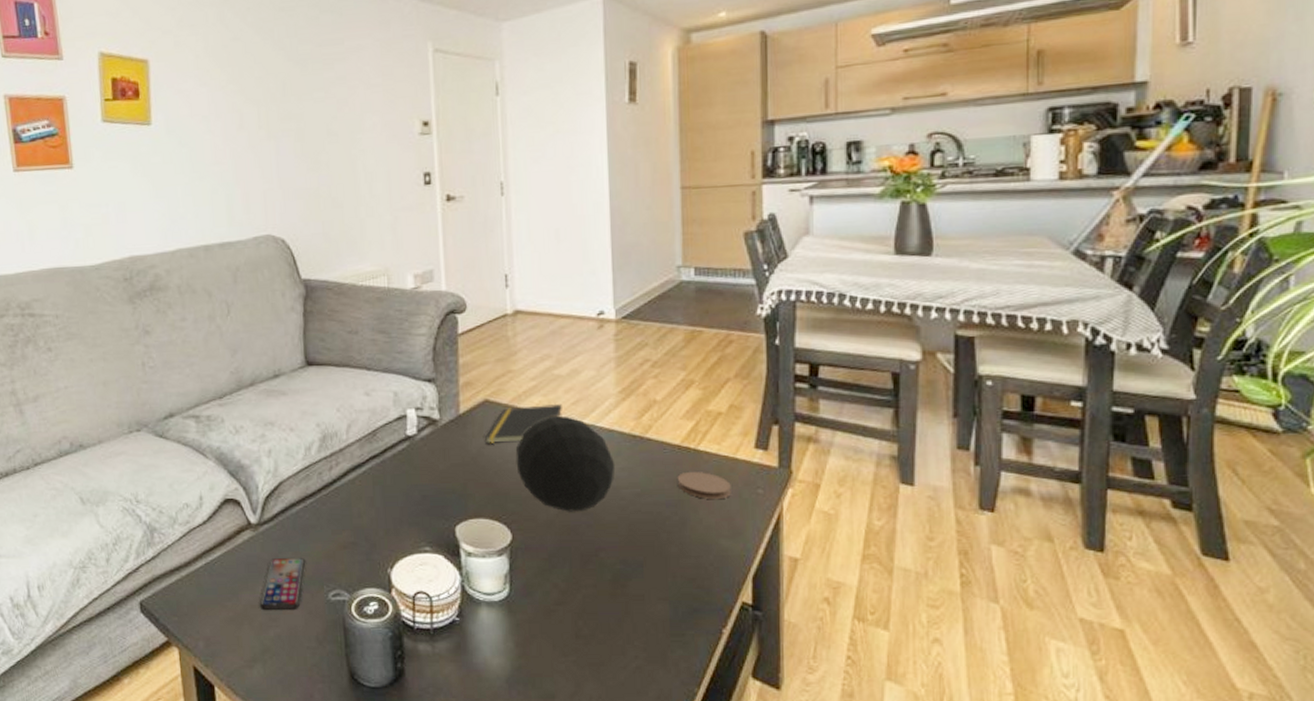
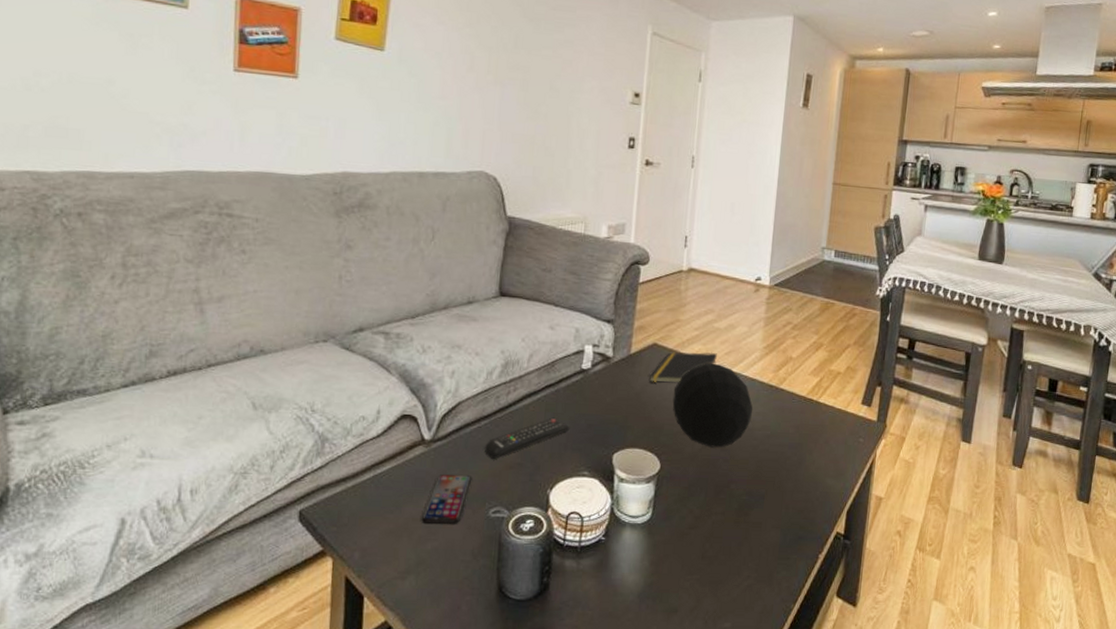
remote control: none [314,491,403,539] -> present [485,417,570,459]
coaster: present [677,471,731,499] -> none [799,419,840,444]

